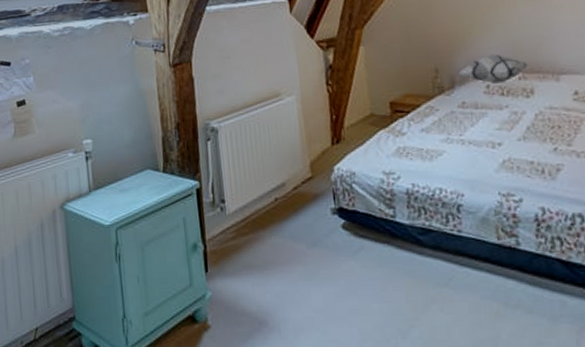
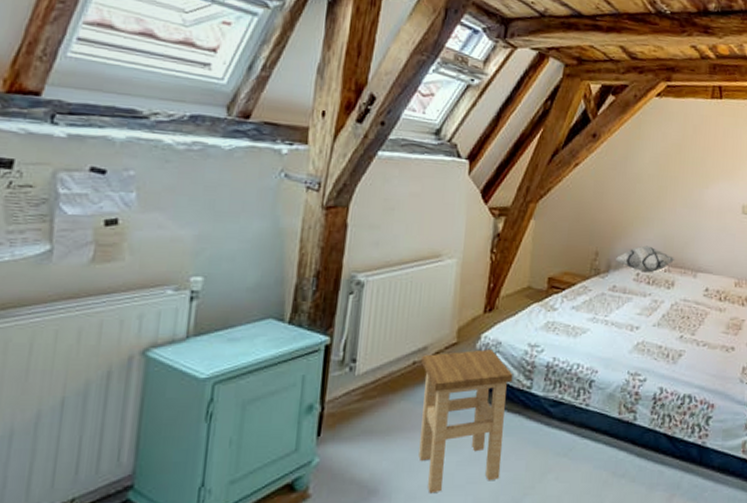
stool: none [282,181,381,325] -> present [419,349,513,494]

